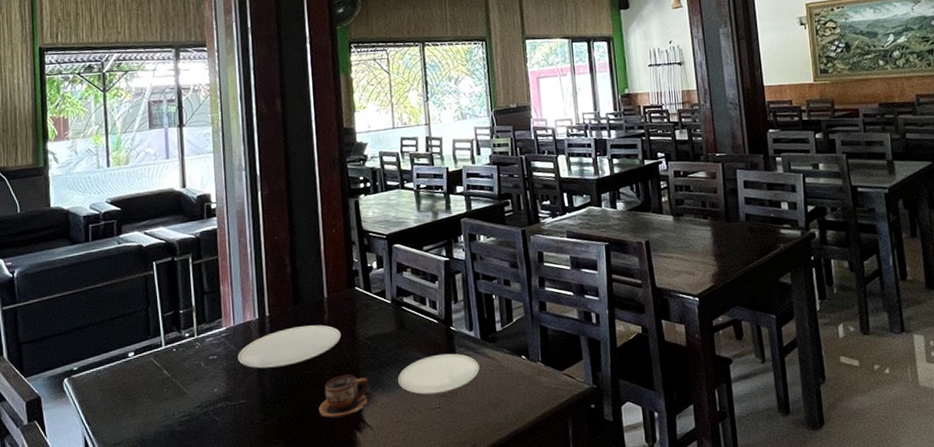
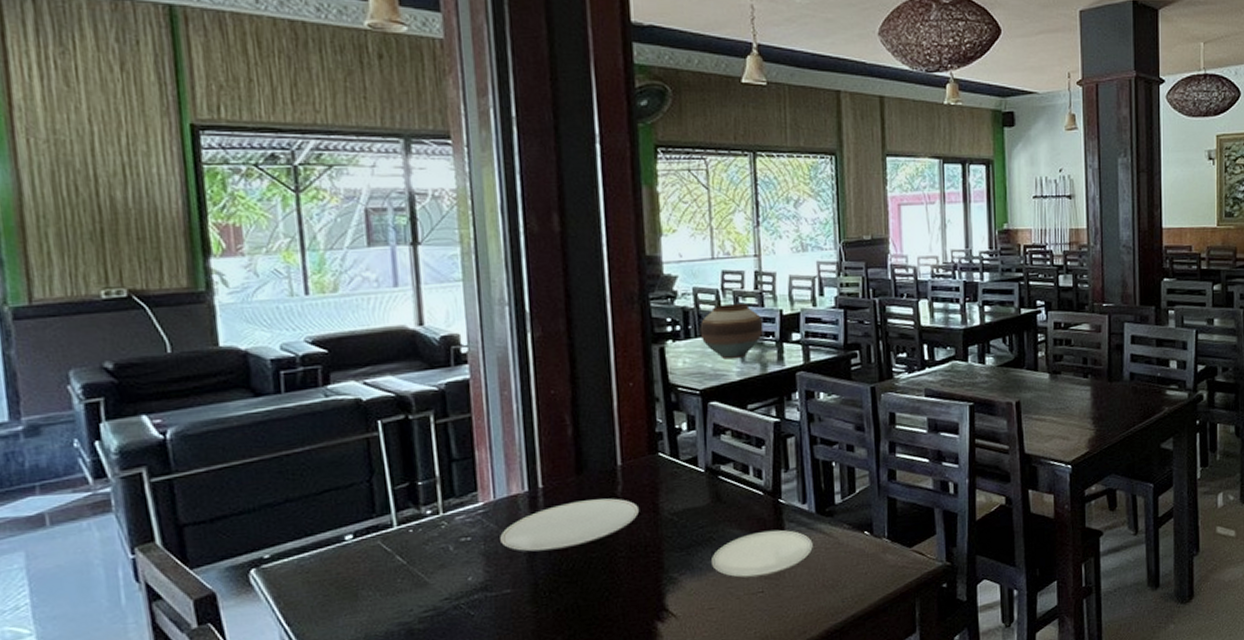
cup: present [318,374,370,418] -> none [608,556,676,608]
vase: none [385,163,434,209] -> present [699,303,764,359]

